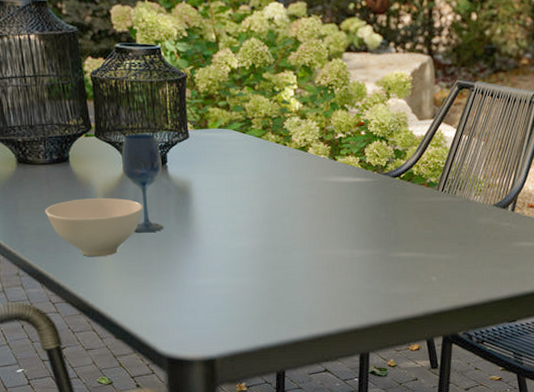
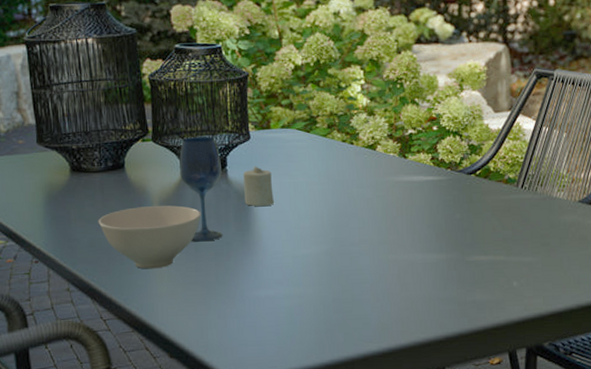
candle: none [183,163,212,201] -> present [243,166,274,206]

